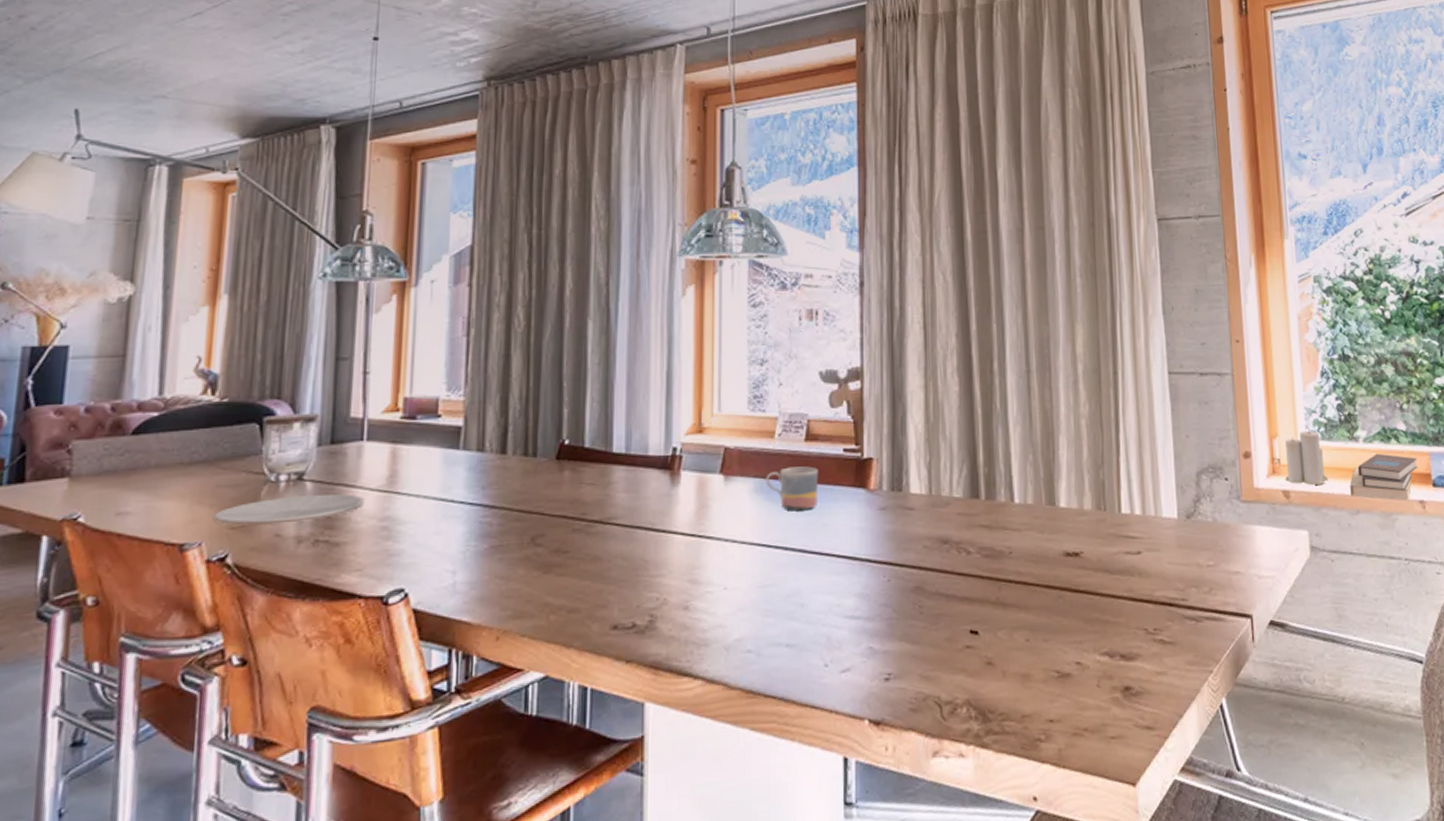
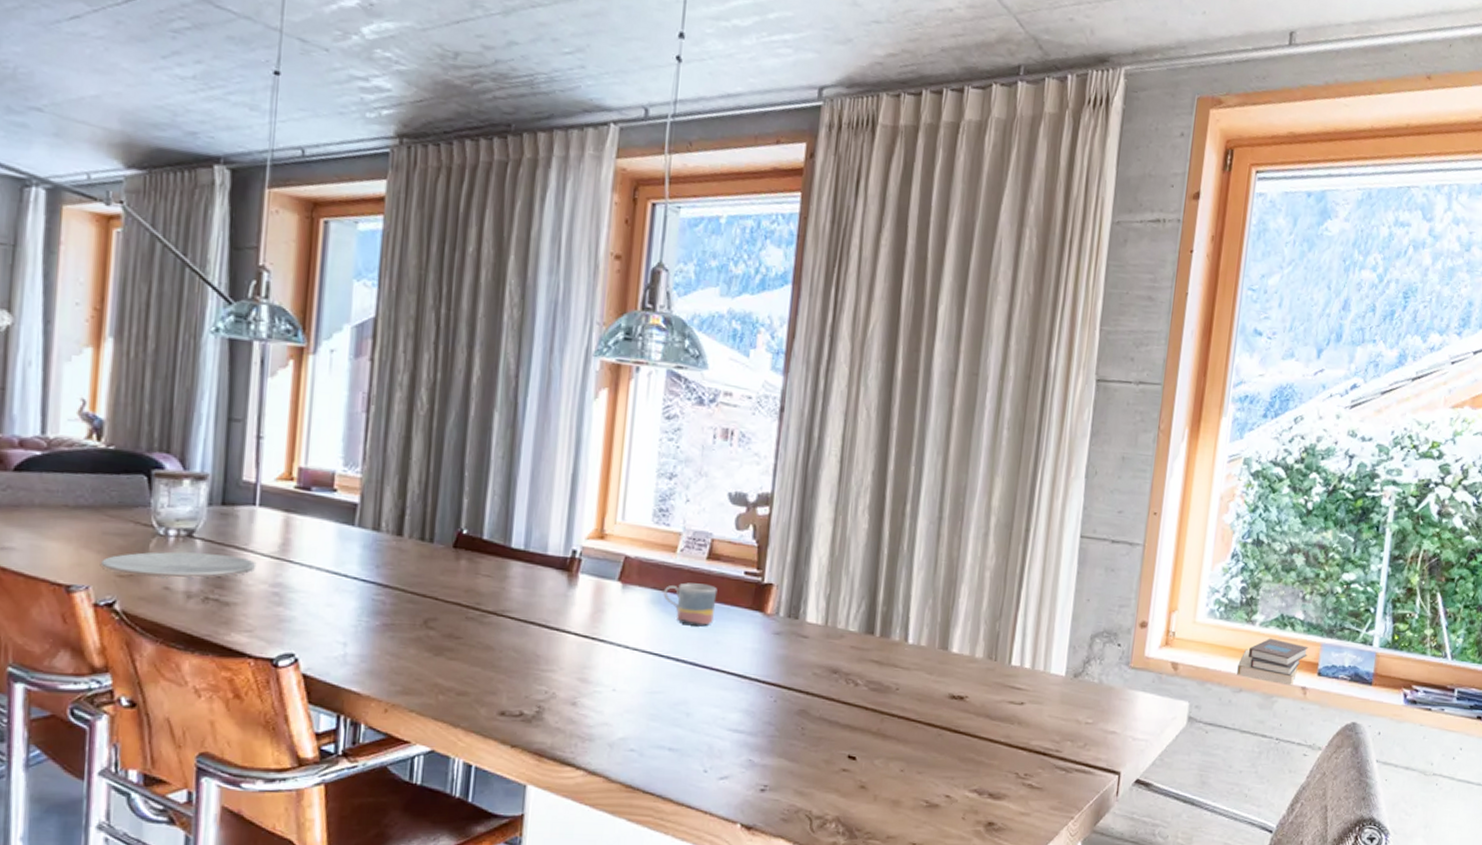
candle: present [1284,427,1328,486] -> none [1176,605,1219,662]

